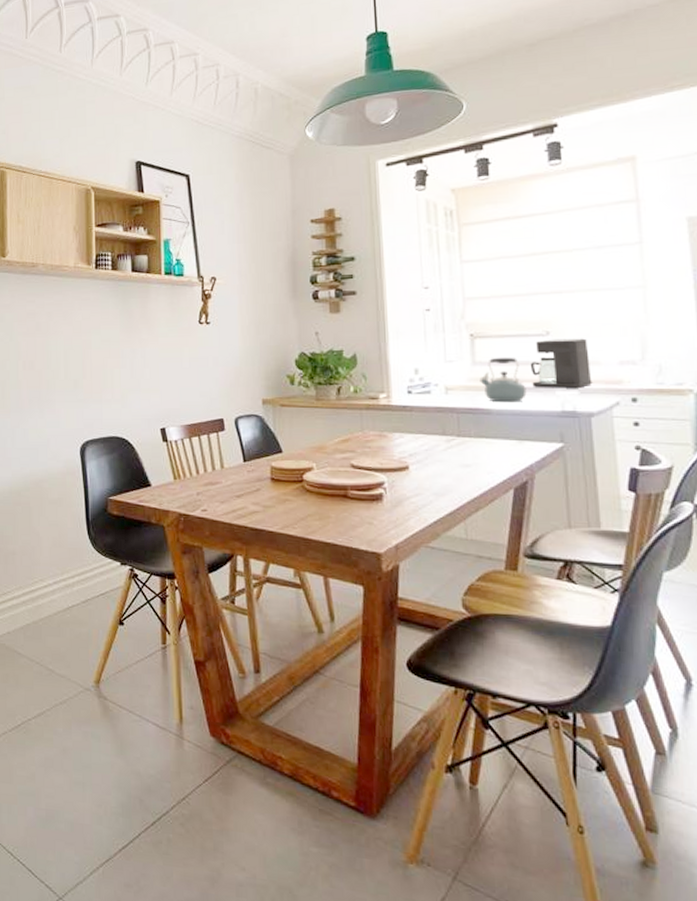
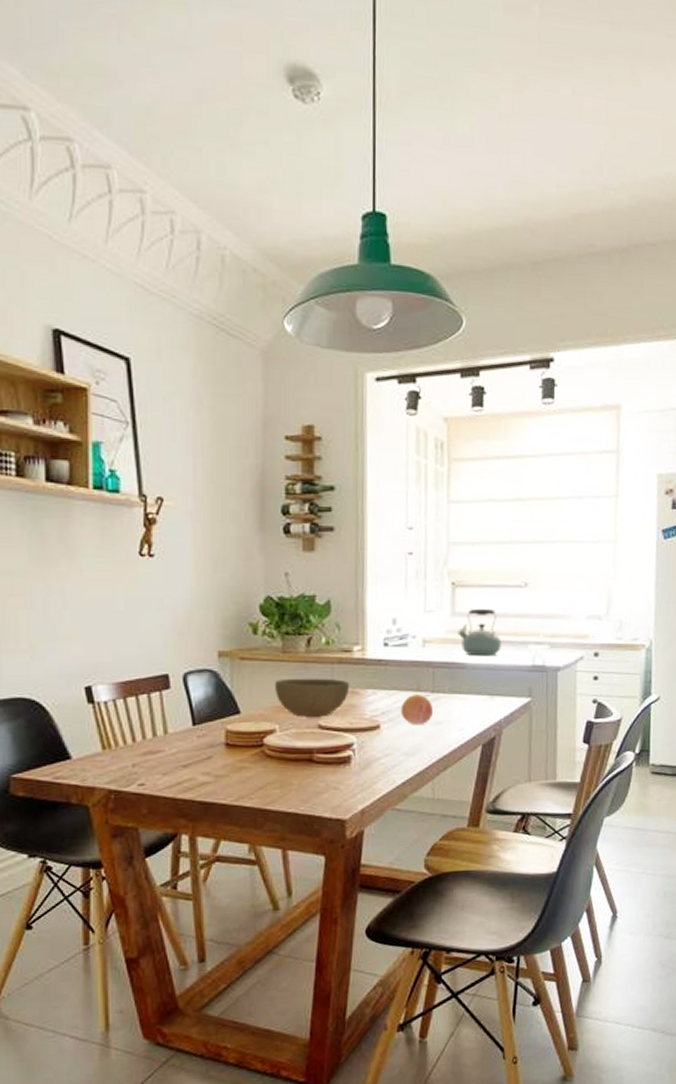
bowl: none [311,422,379,457] -> present [275,678,350,717]
fruit: none [428,437,461,466] -> present [400,693,434,724]
coffee maker: present [530,338,593,388] -> none [507,591,562,642]

